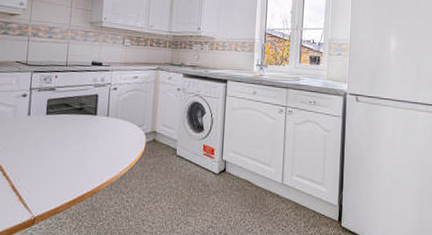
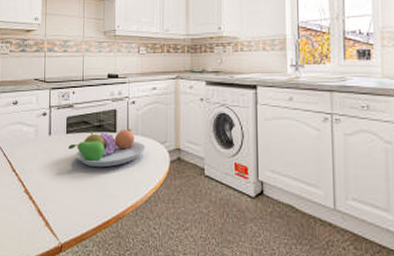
fruit bowl: none [47,111,124,147] -> present [68,128,146,168]

